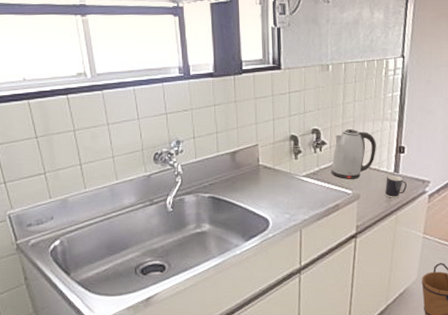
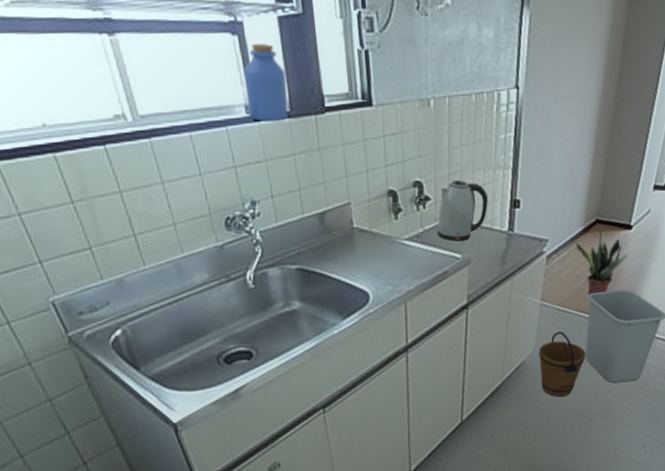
jar: none [180,22,214,80] -> present [243,43,289,122]
mug: present [384,174,407,198] -> none [498,233,523,262]

